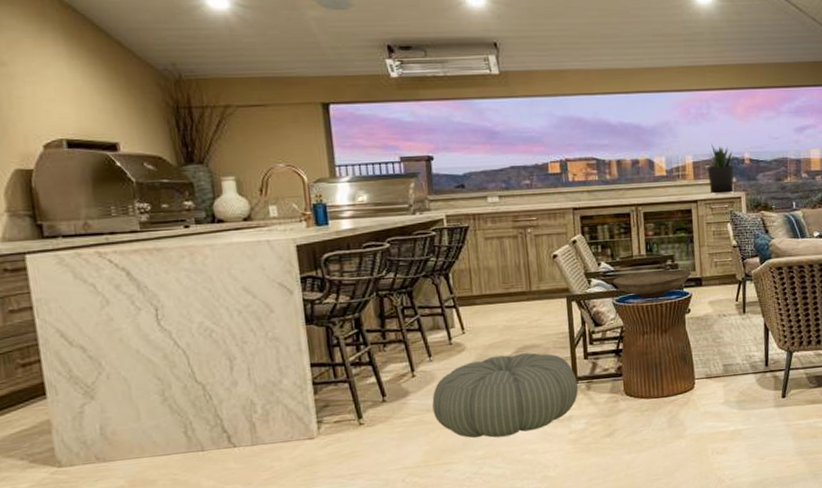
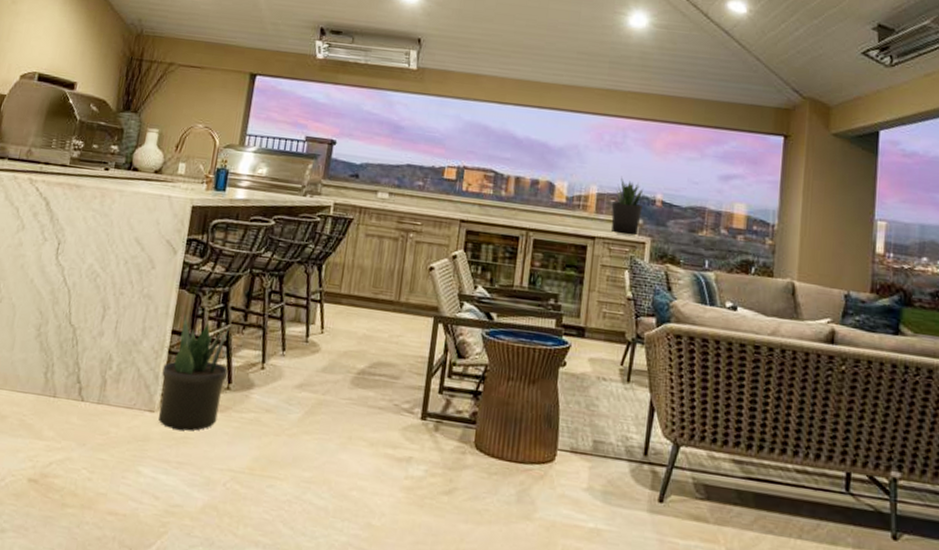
planter: none [311,347,380,448] -> present [158,314,230,431]
pouf: present [432,352,578,438] -> none [272,366,426,464]
decorative bowl: present [612,270,691,299] -> none [485,305,574,341]

